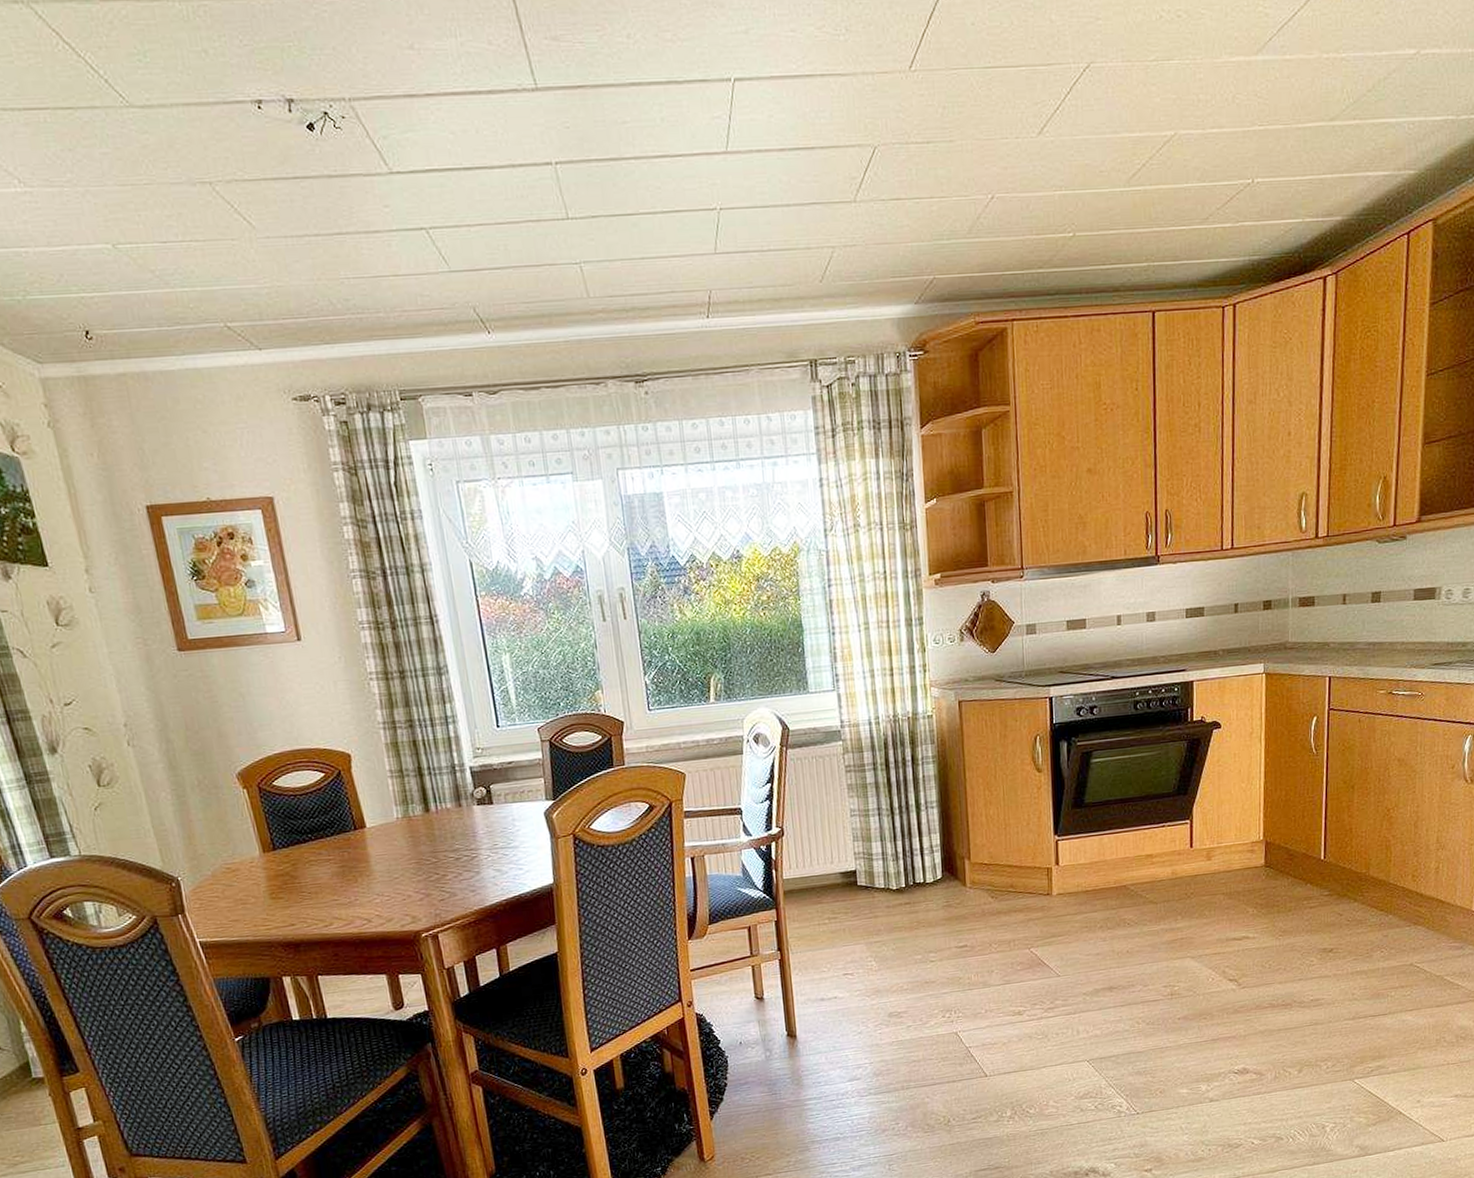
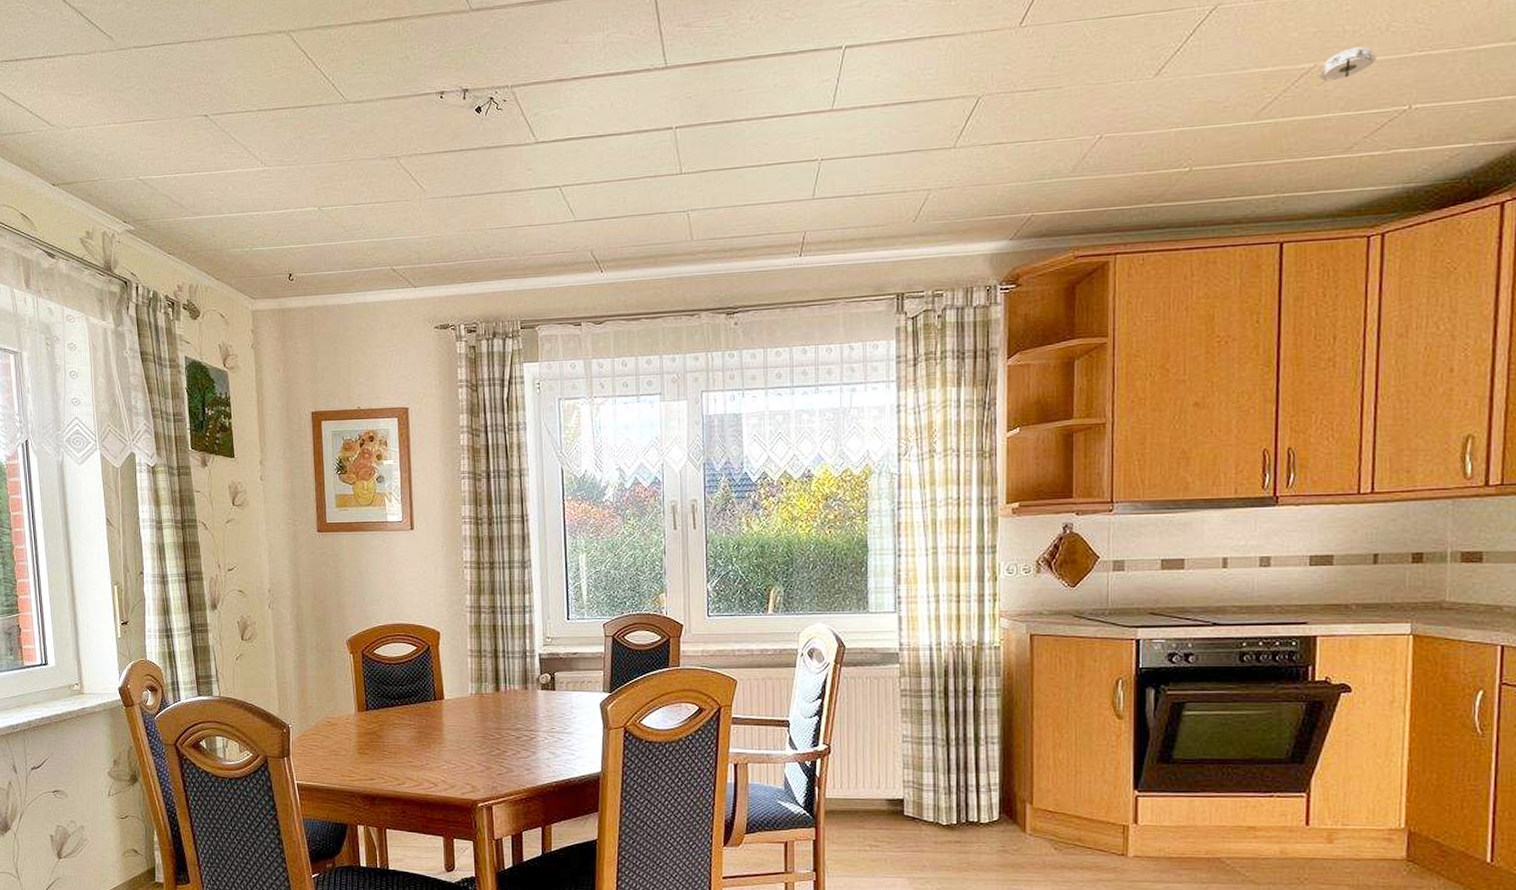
smoke detector: none [1178,117,1226,156] -> present [1317,46,1377,87]

